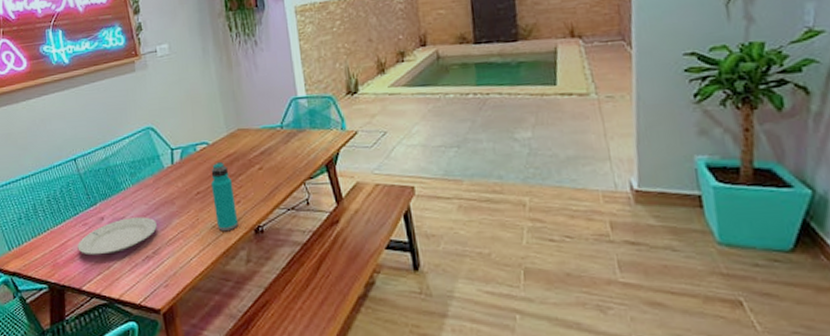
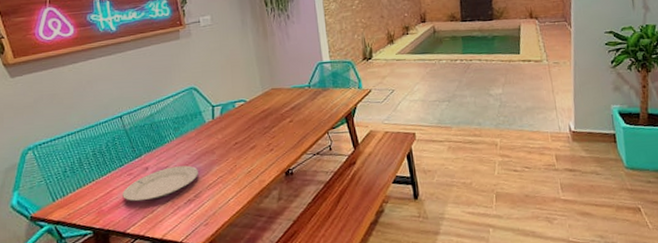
water bottle: present [210,161,239,231] -> none [247,116,272,175]

